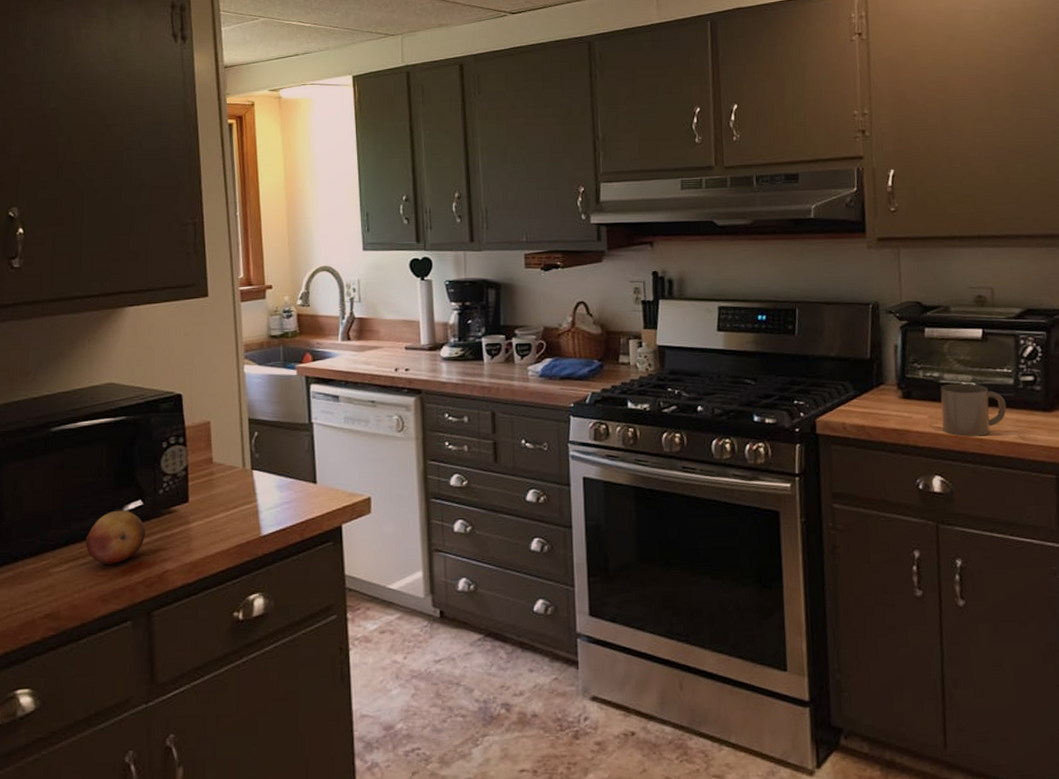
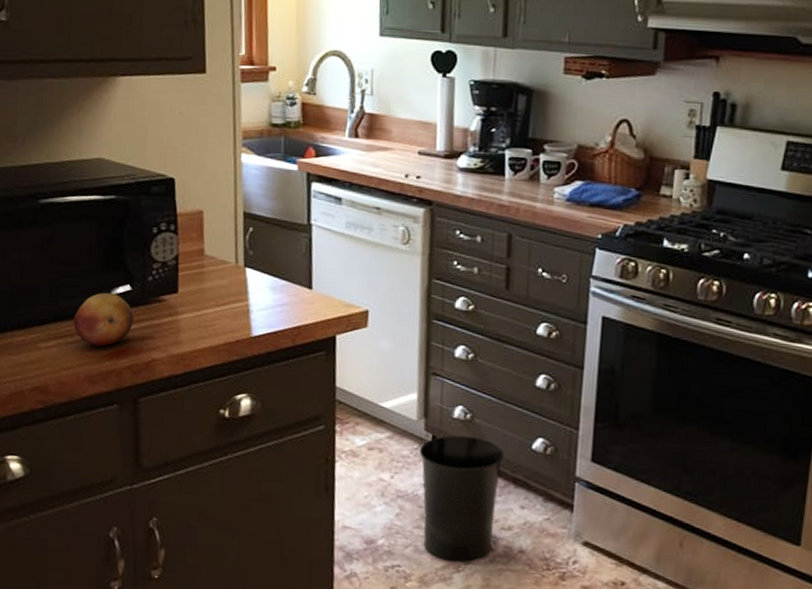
waste bin: none [429,606,508,736] -> present [419,435,504,562]

